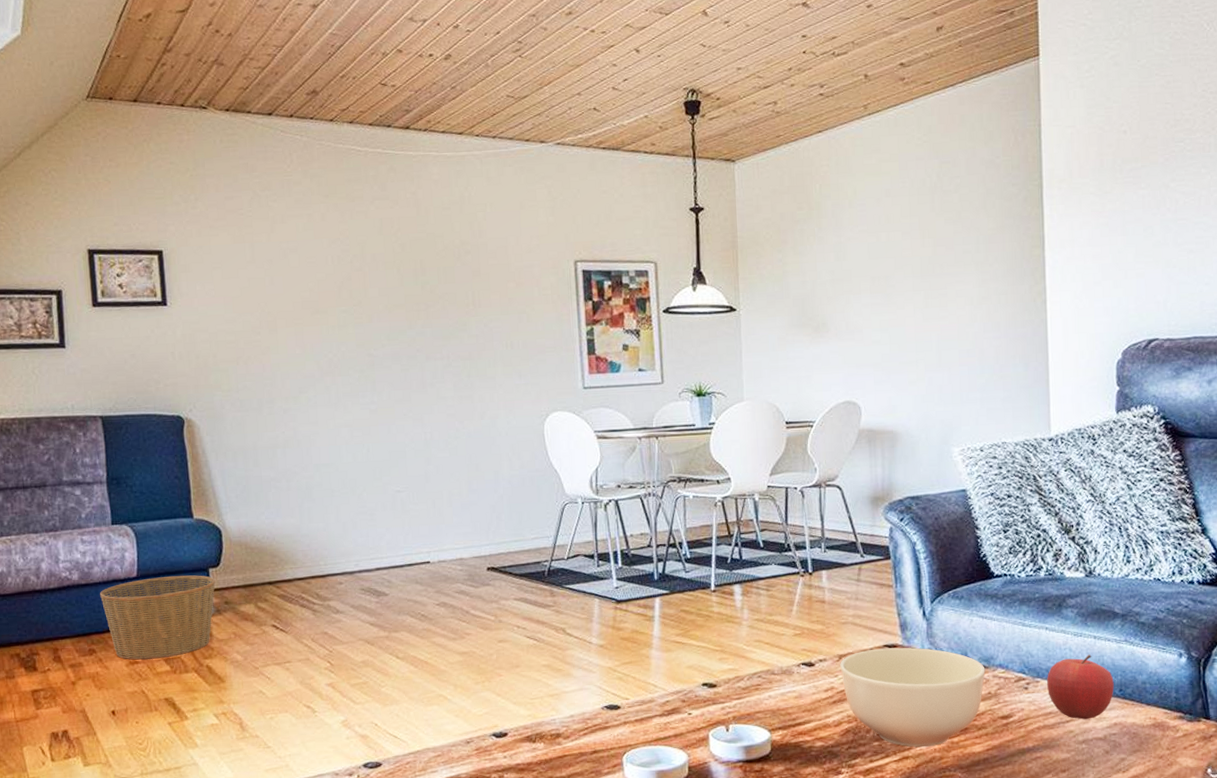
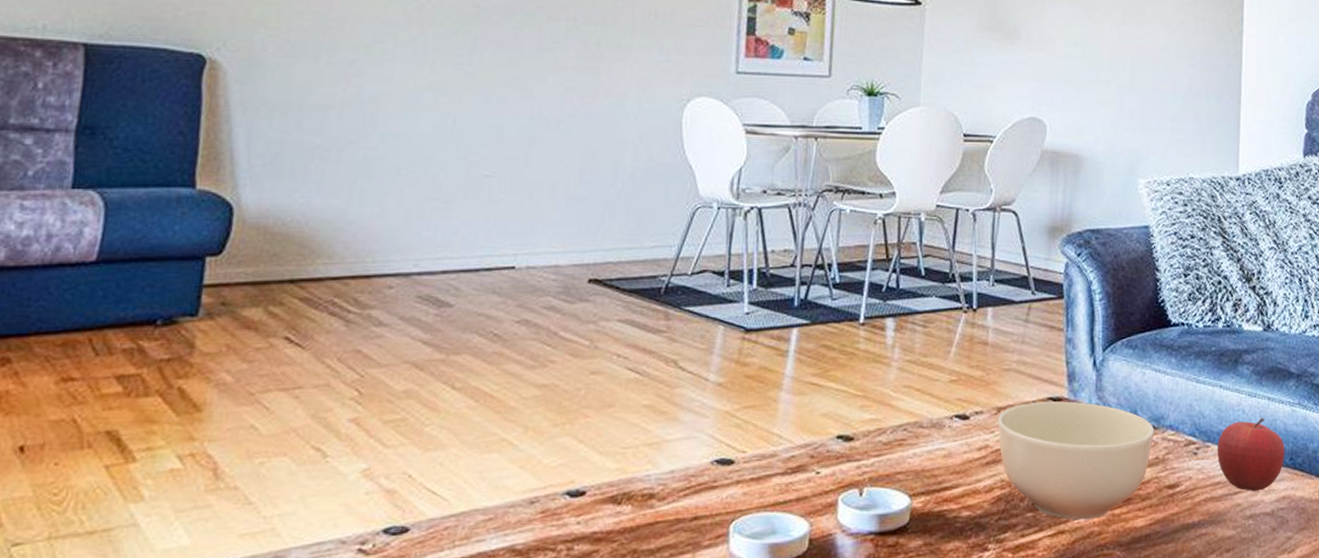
basket: present [100,575,215,660] -> none [34,264,213,376]

